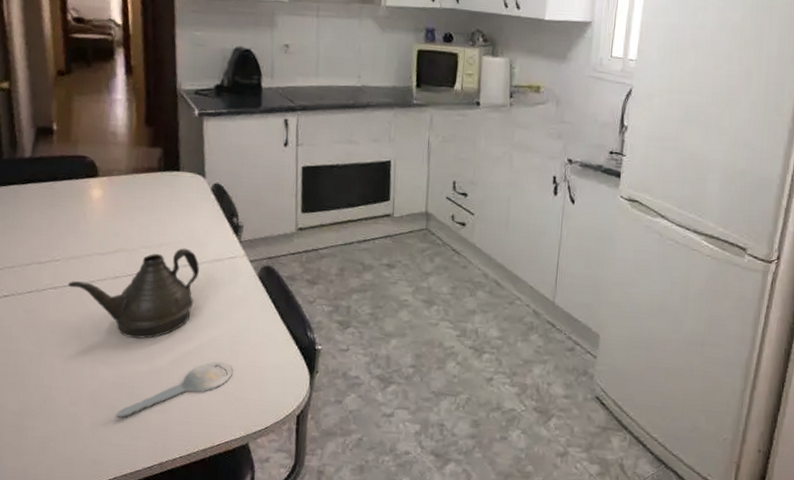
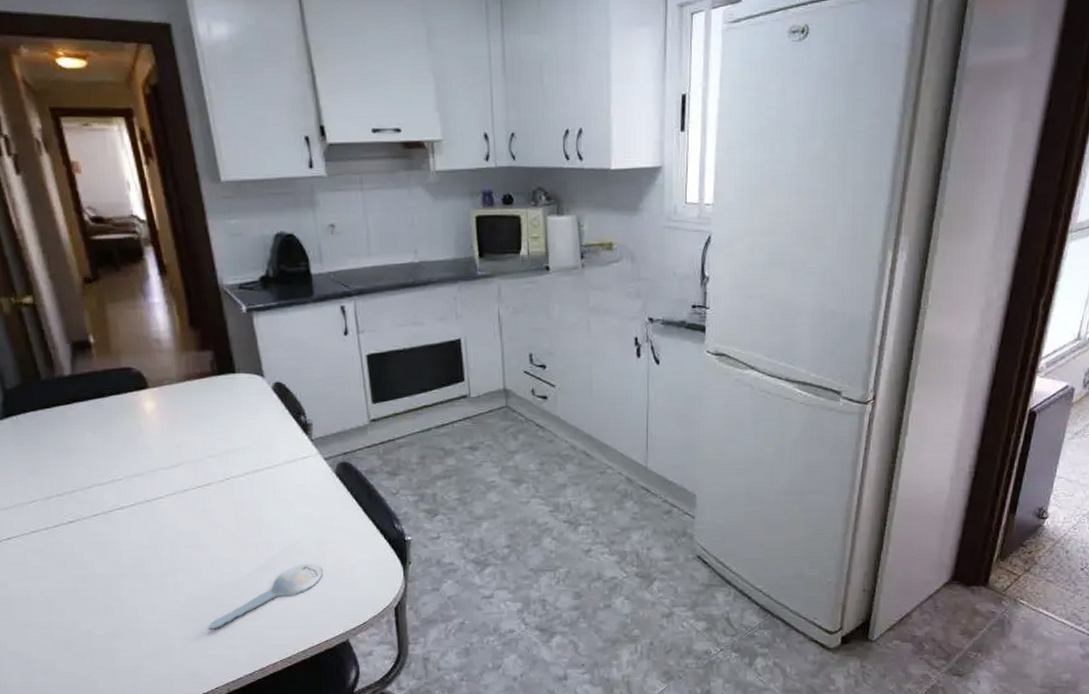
teapot: present [67,248,200,339] -> none [135,453,273,550]

